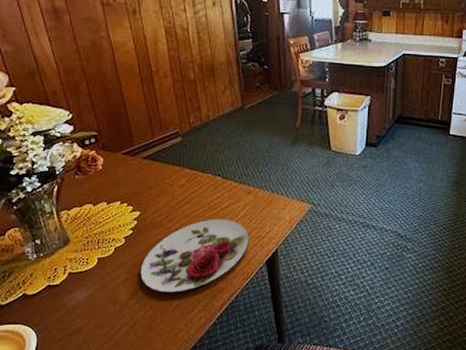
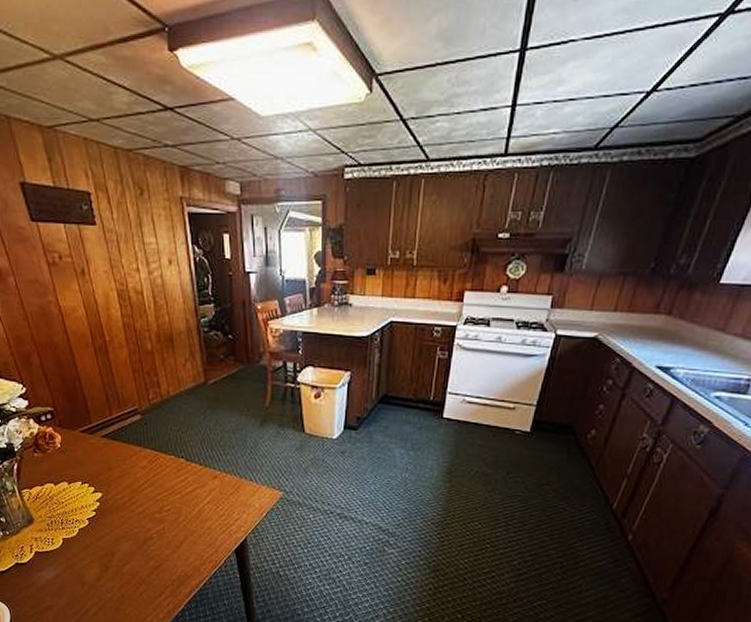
plate: present [140,219,249,292] -> none [106,503,216,577]

